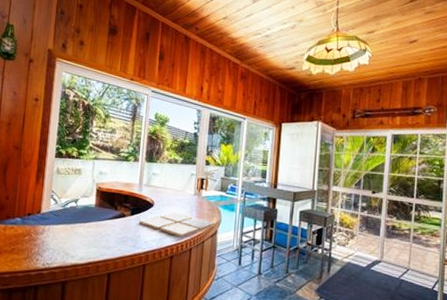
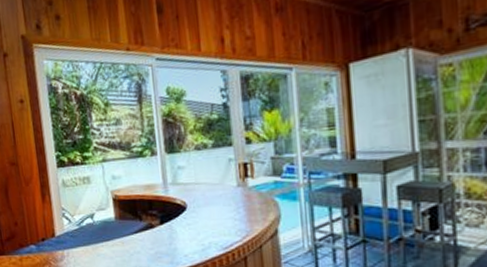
drink coaster: present [138,212,214,238] -> none [171,212,272,244]

